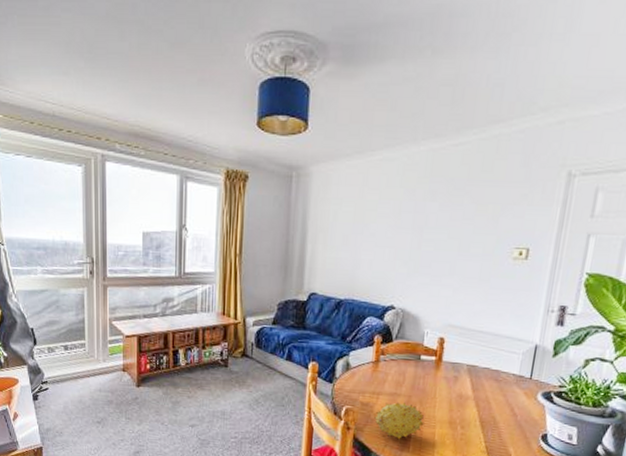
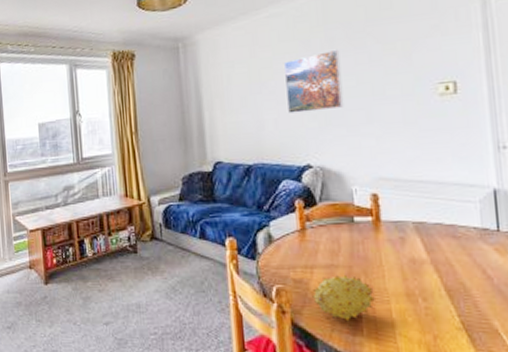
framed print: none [383,202,439,259] -> present [284,49,344,114]

